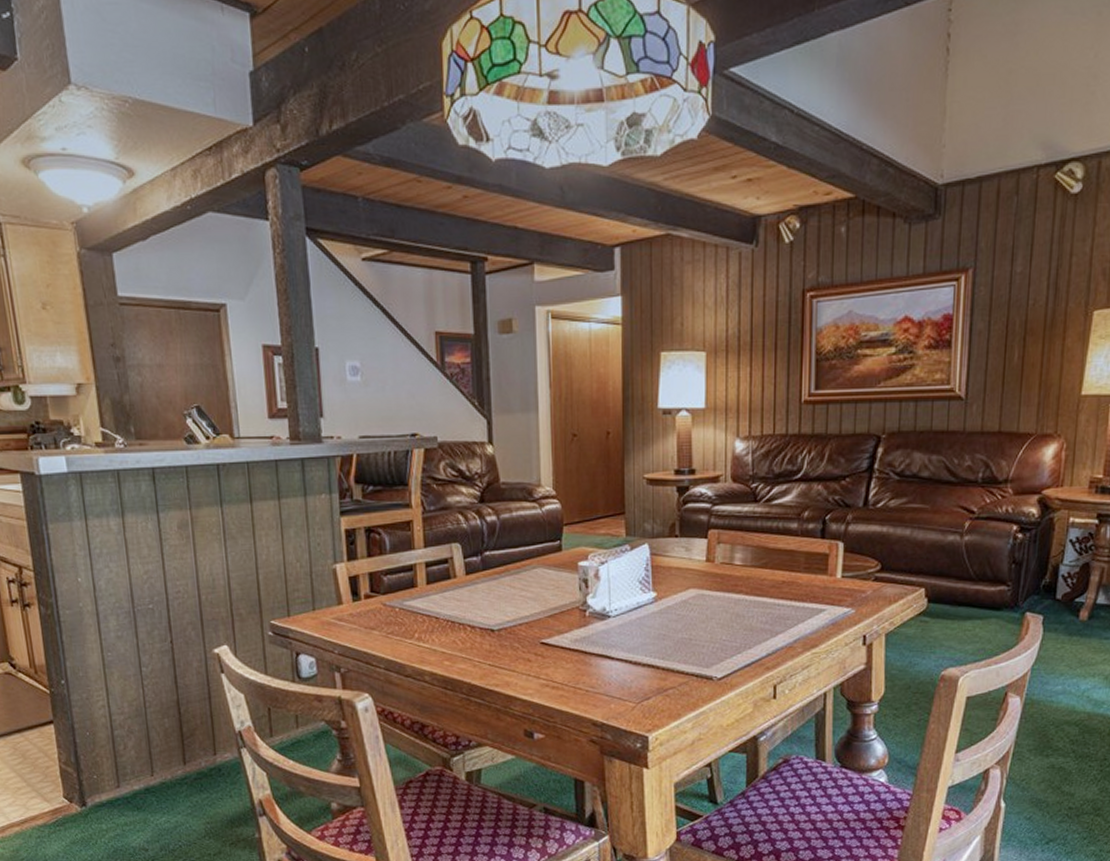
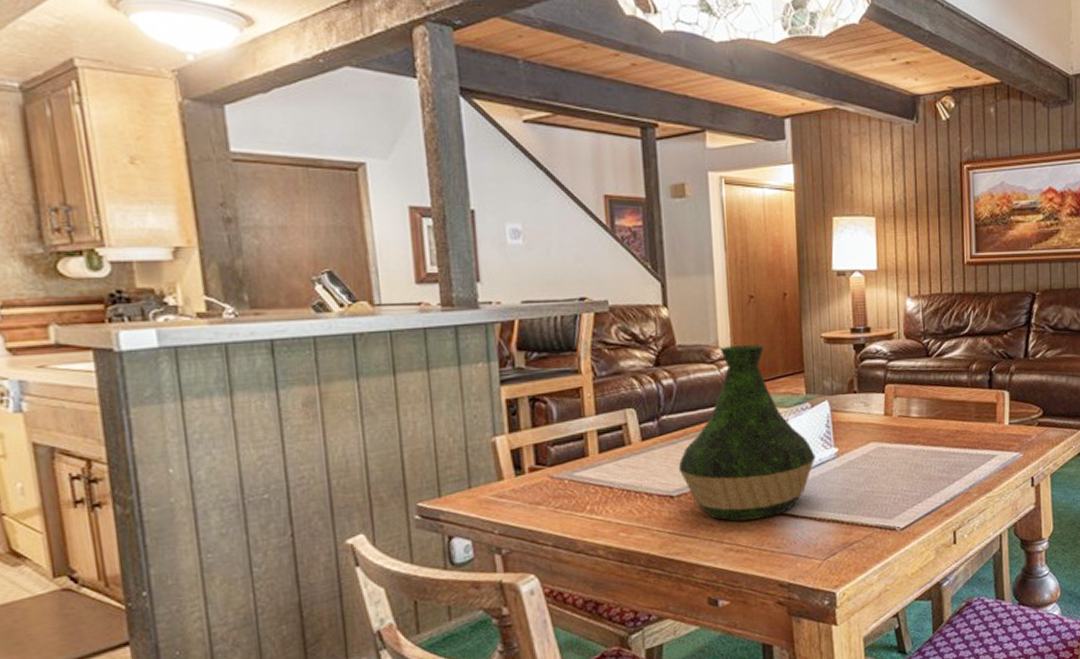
vase: none [499,484,633,660] -> present [678,344,816,522]

